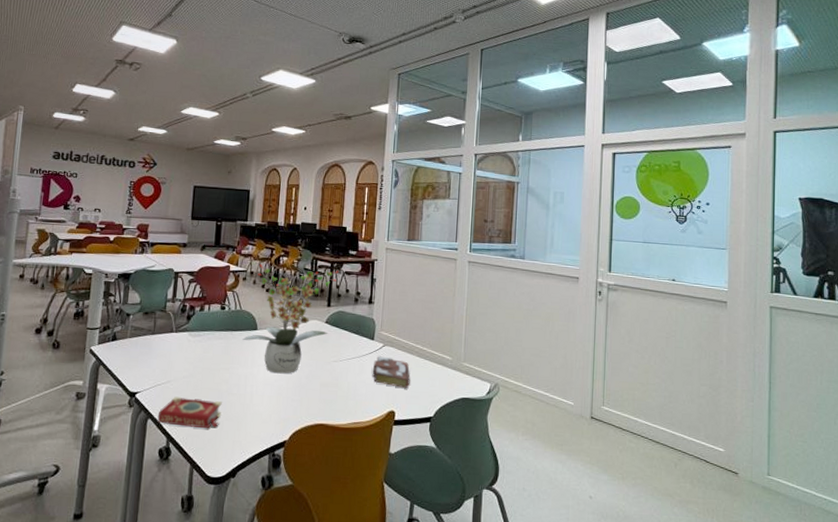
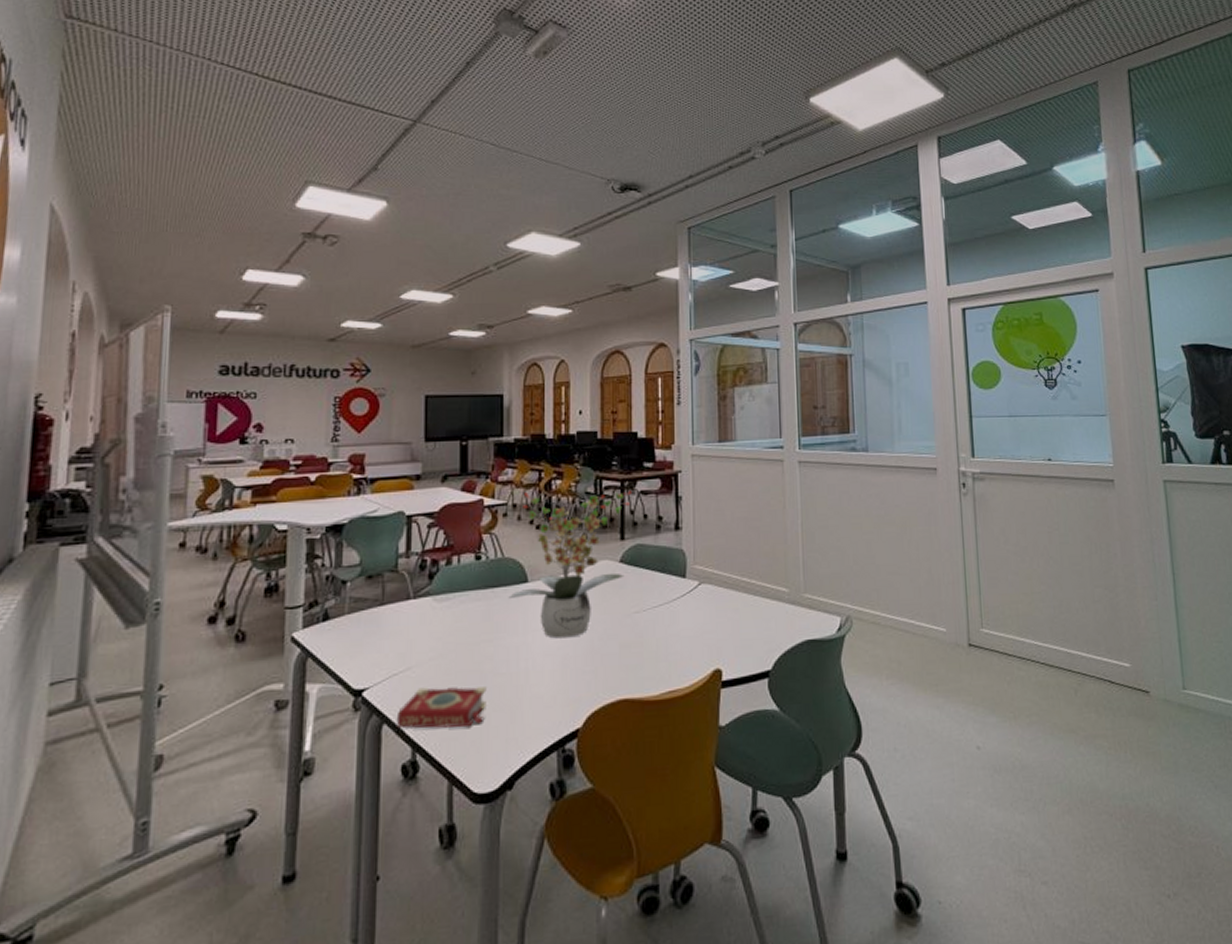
book: present [372,356,410,388] -> none [687,598,738,637]

